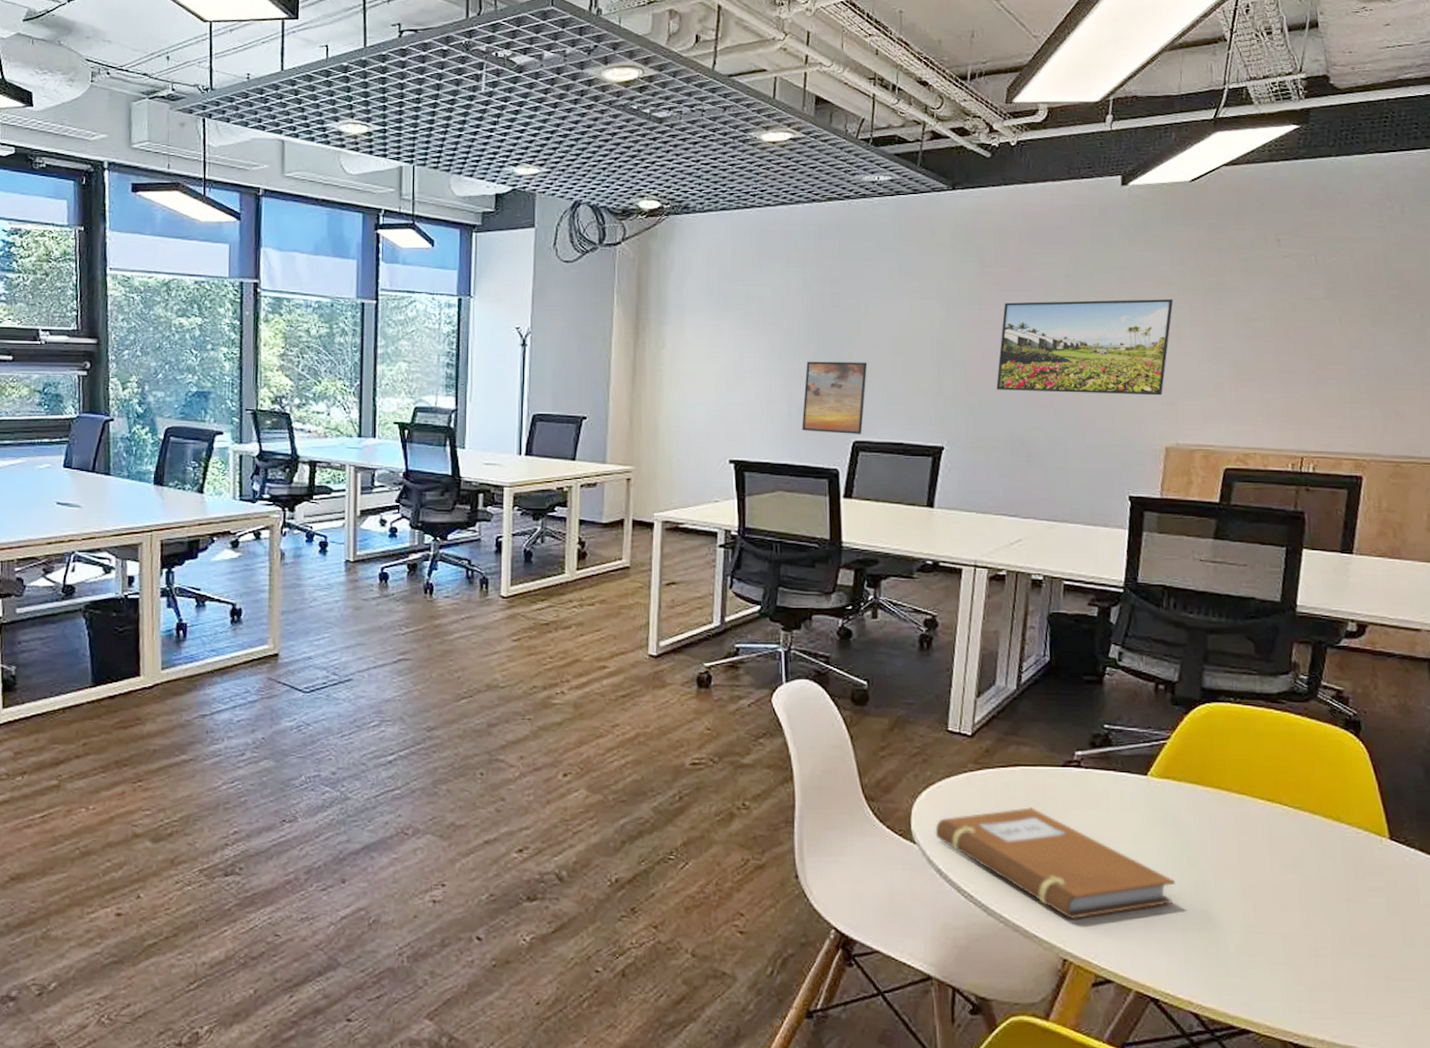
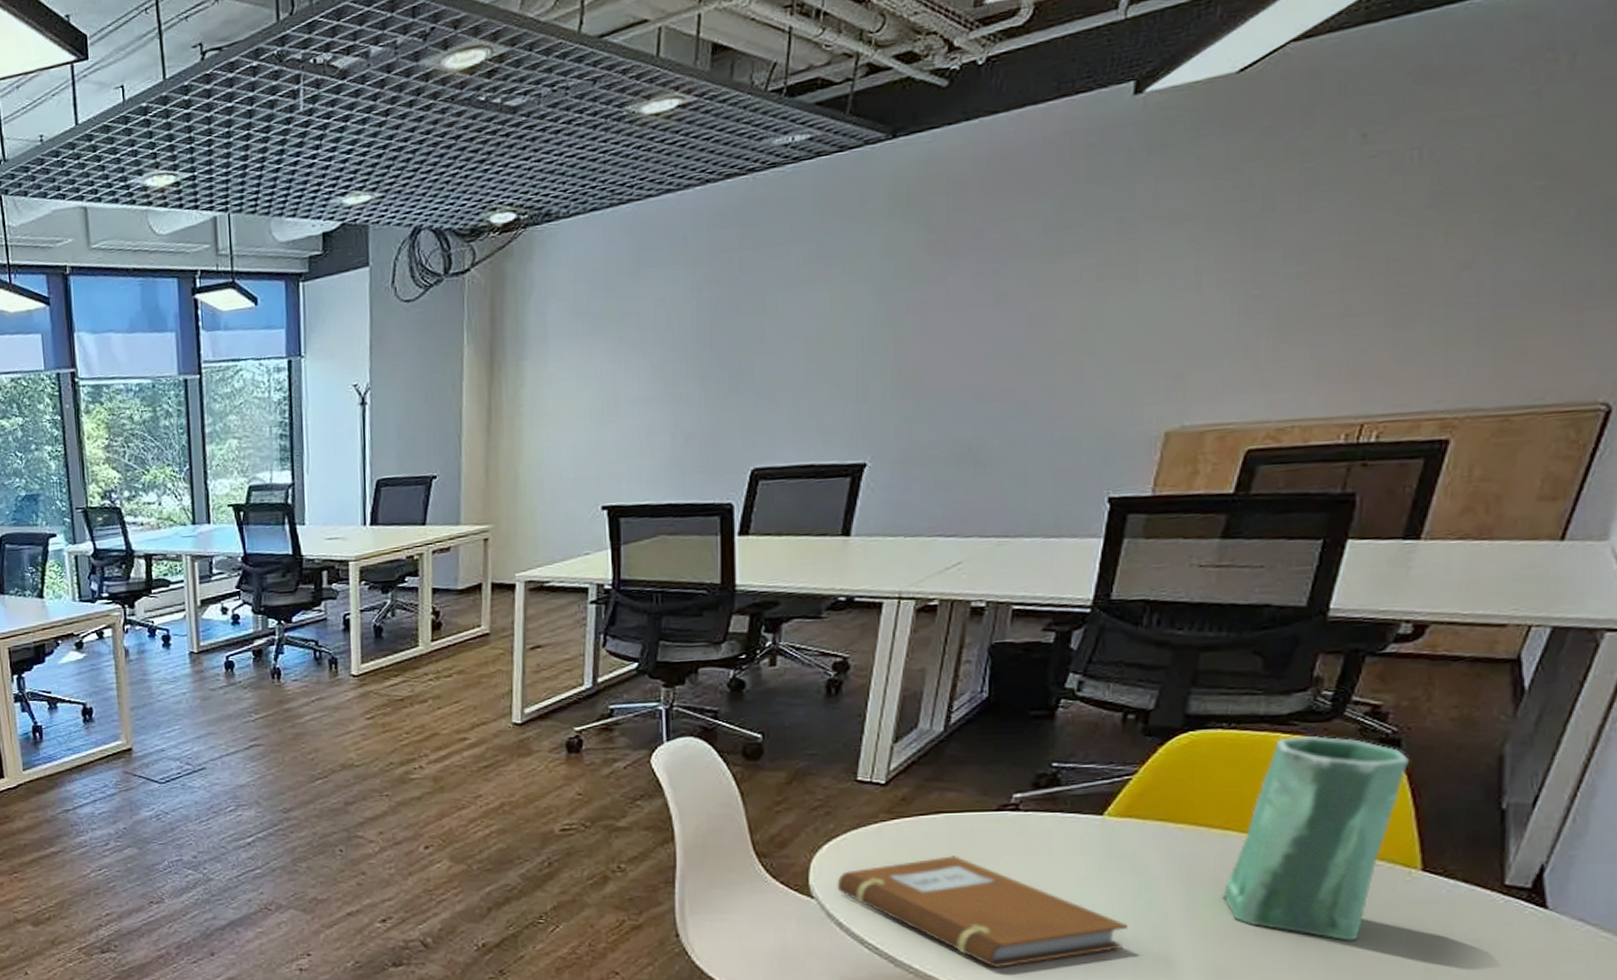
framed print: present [802,361,868,434] -> none [689,373,773,464]
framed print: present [996,298,1174,396] -> none [939,238,1196,387]
vase: none [1245,714,1369,902] -> present [1222,736,1410,941]

